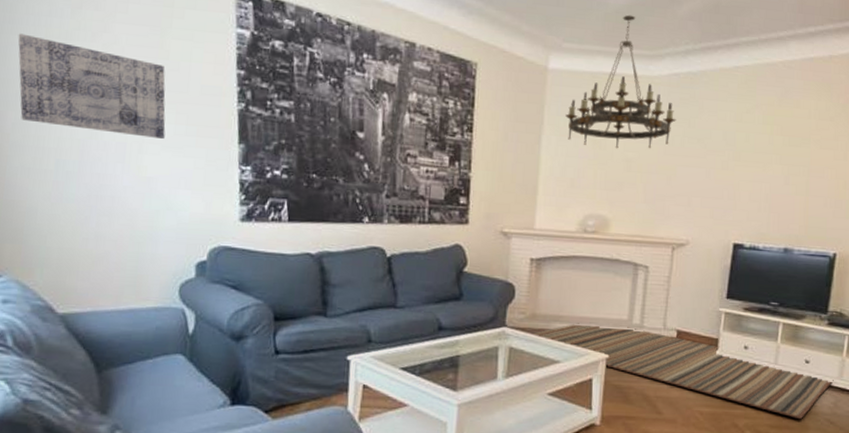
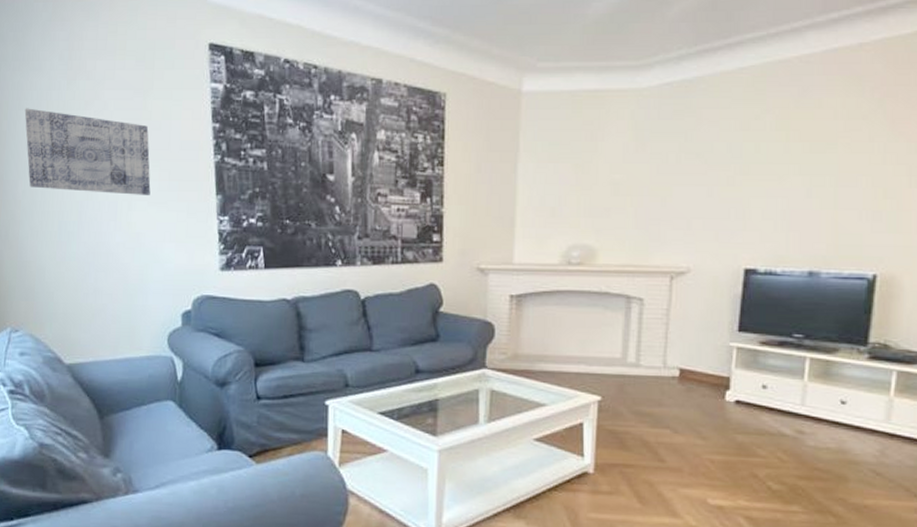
rug: present [534,323,834,420] -> none [517,362,879,470]
chandelier: present [565,14,676,149] -> none [543,24,670,172]

